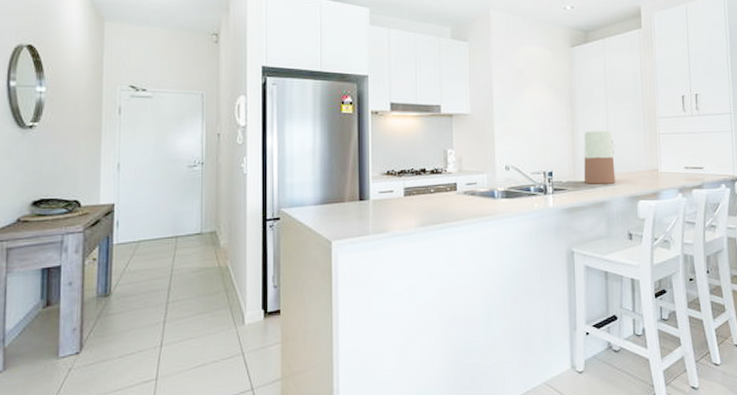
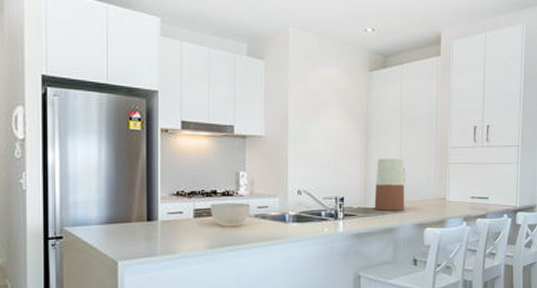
bowl: none [419,180,460,205] -> present [209,203,251,227]

